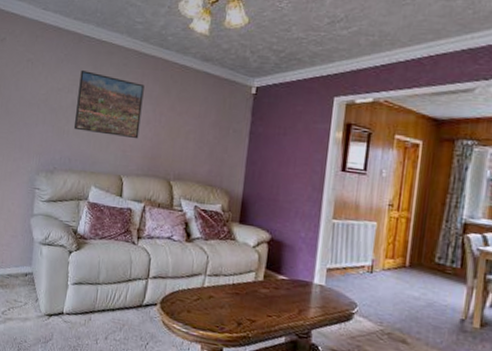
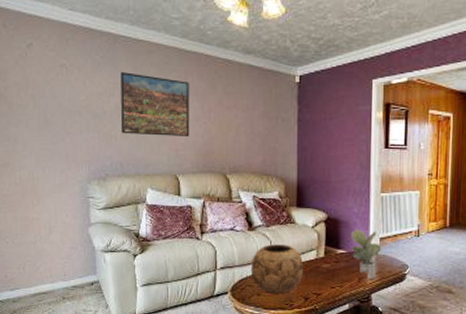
decorative bowl: none [183,259,240,315] -> present [250,244,304,295]
potted plant: none [293,255,329,314] -> present [351,229,382,279]

